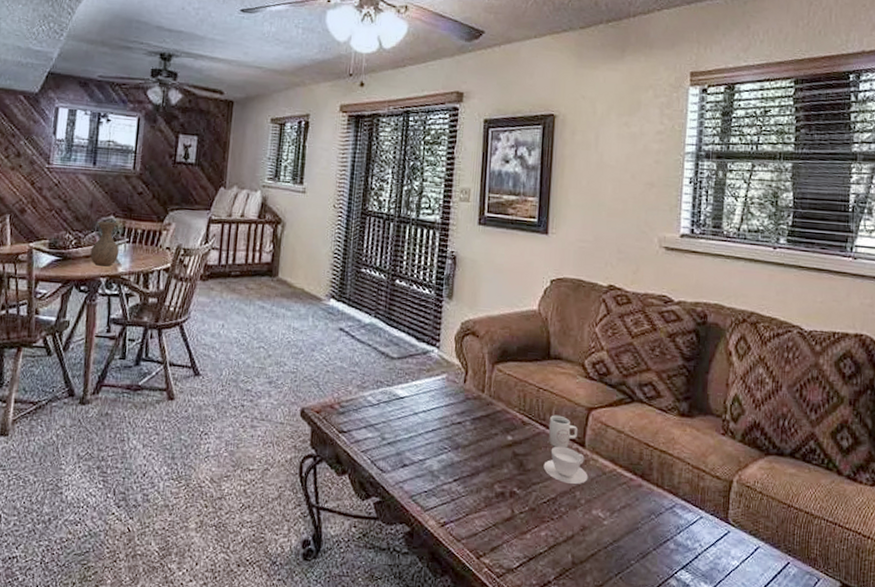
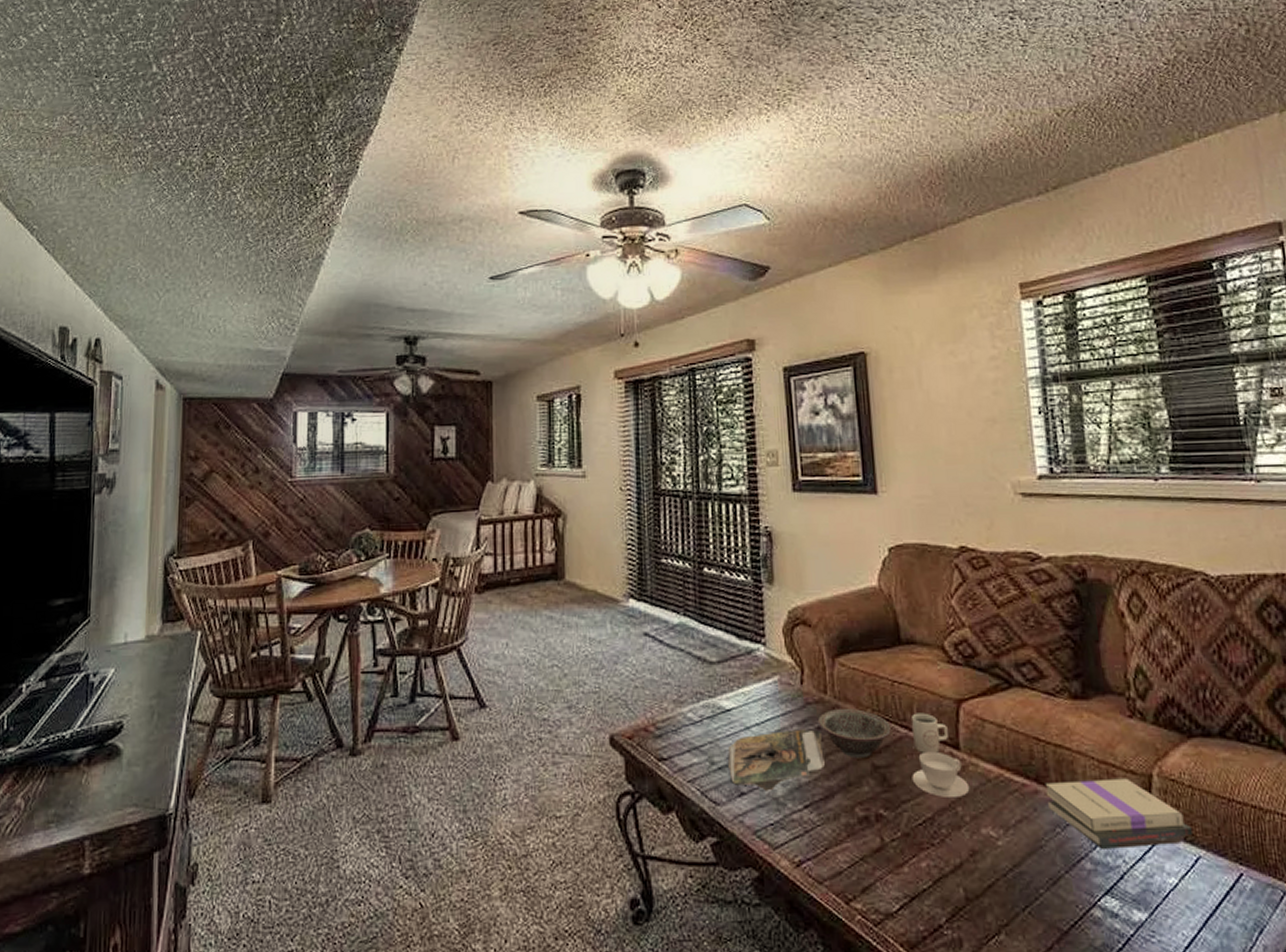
vase: present [90,221,119,266] -> none [347,535,379,589]
magazine: none [396,418,476,465] -> present [728,729,825,791]
decorative bowl: none [473,405,533,447] -> present [817,709,893,759]
books: none [647,479,757,536] -> present [1045,778,1194,849]

